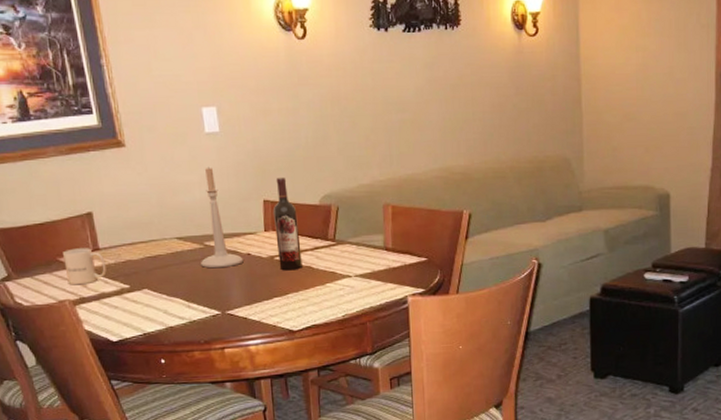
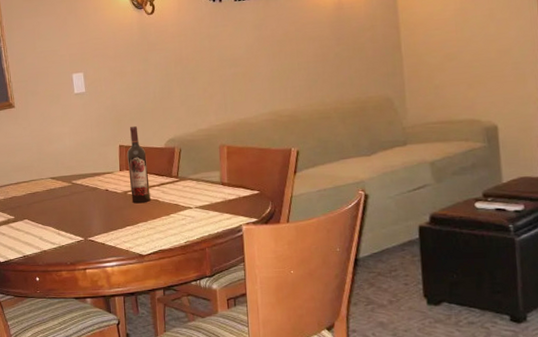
candlestick: present [200,166,244,269] -> none [68,120,103,203]

